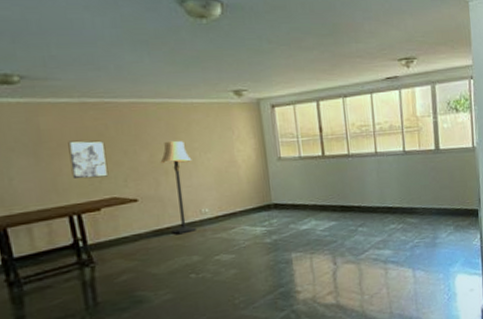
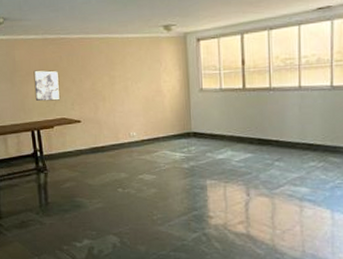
lamp: present [160,140,197,234] -> none [99,71,126,152]

